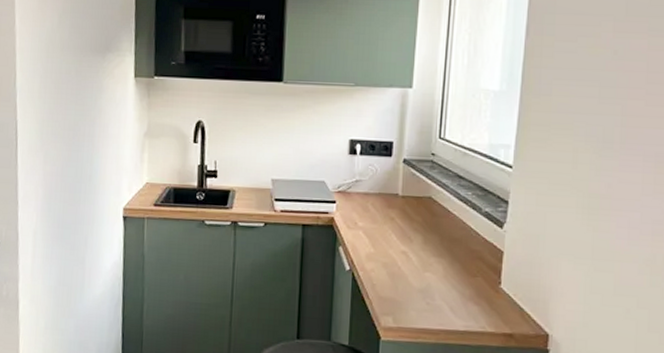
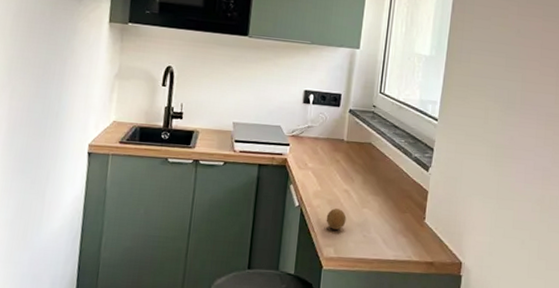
fruit: none [382,272,406,296] -> present [326,208,346,230]

